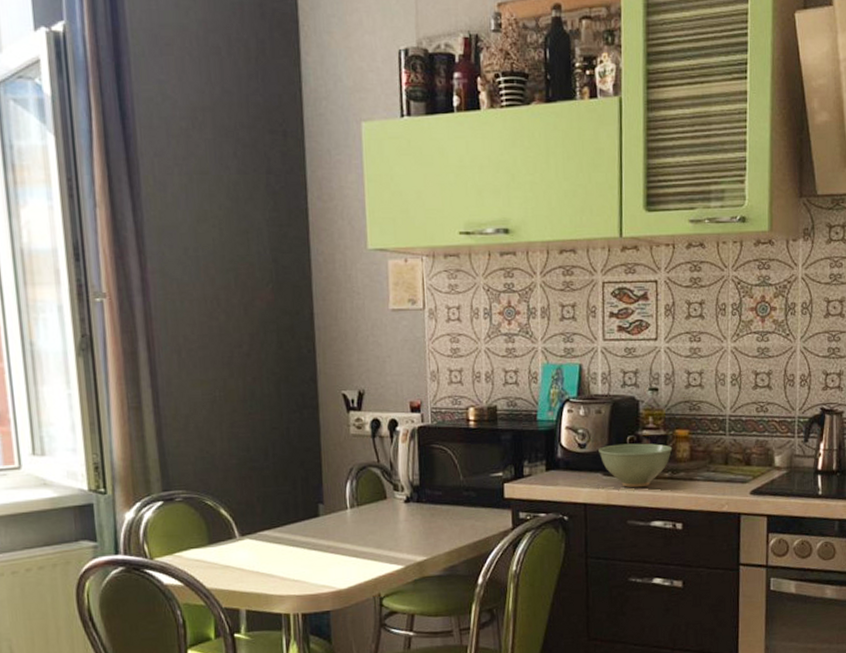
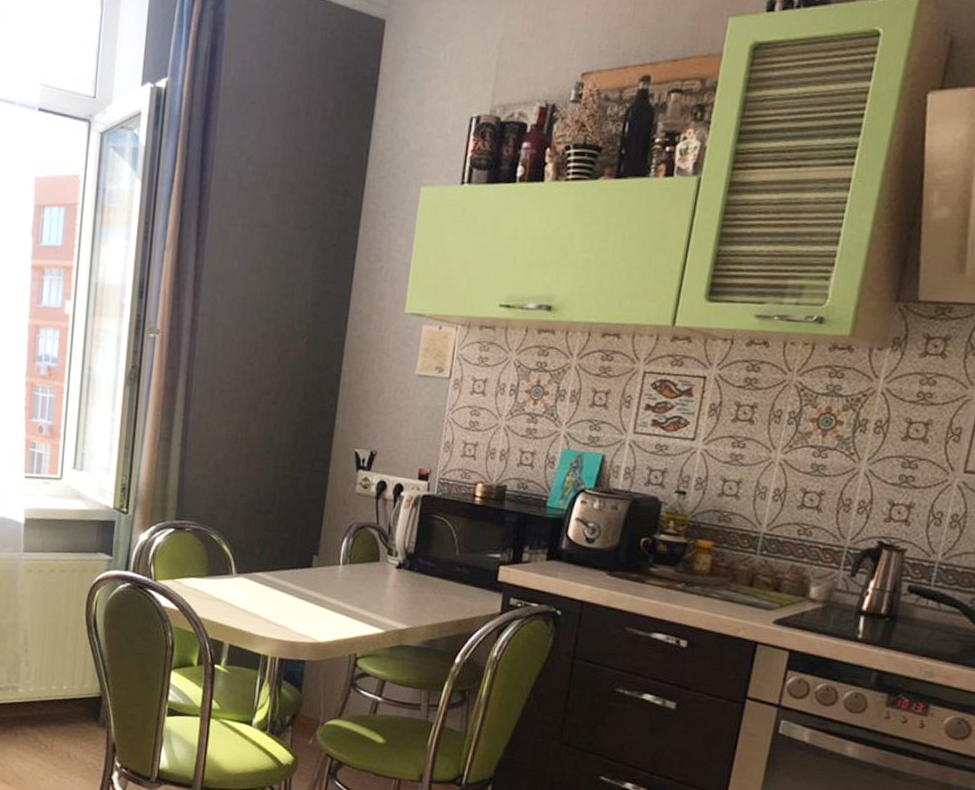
bowl: present [599,443,673,488] -> none [607,544,691,596]

